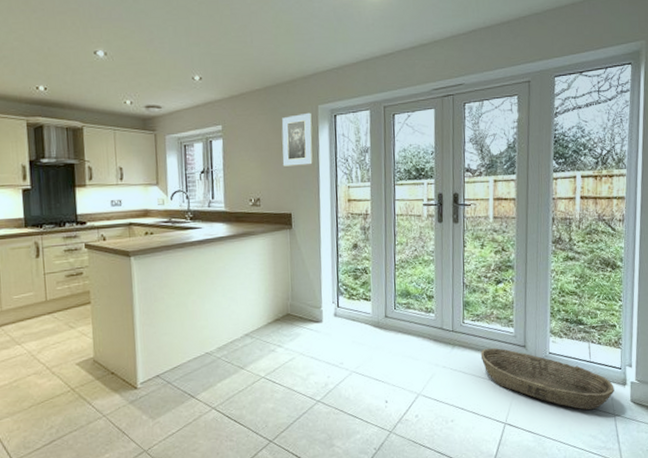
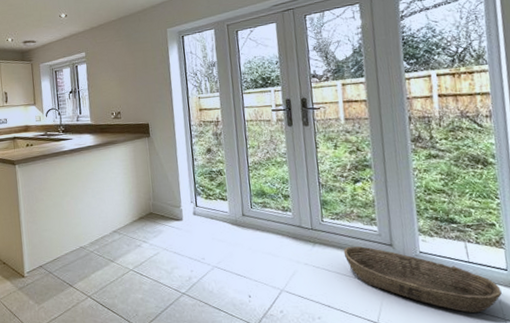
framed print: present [281,112,313,167] -> none [136,35,165,83]

